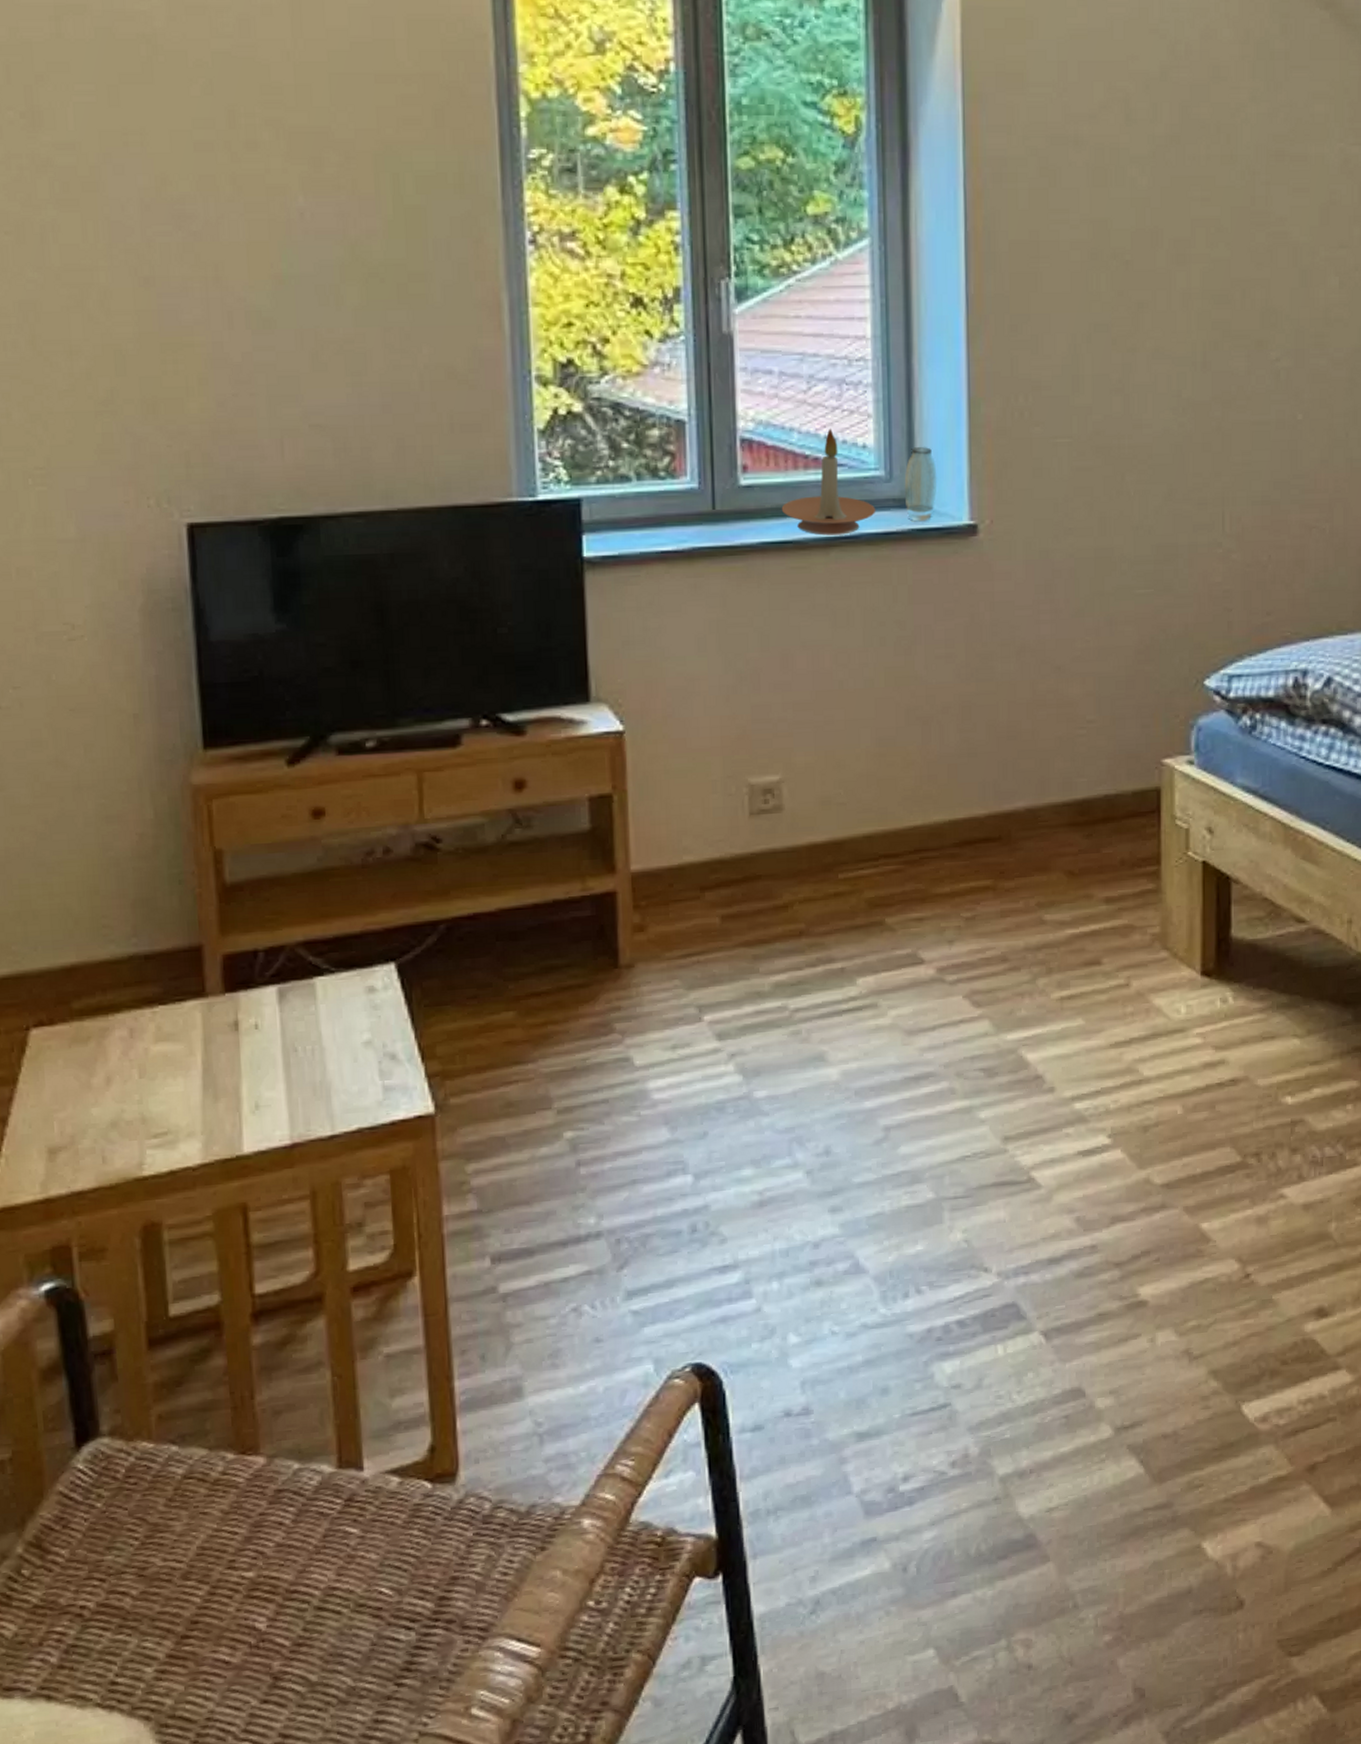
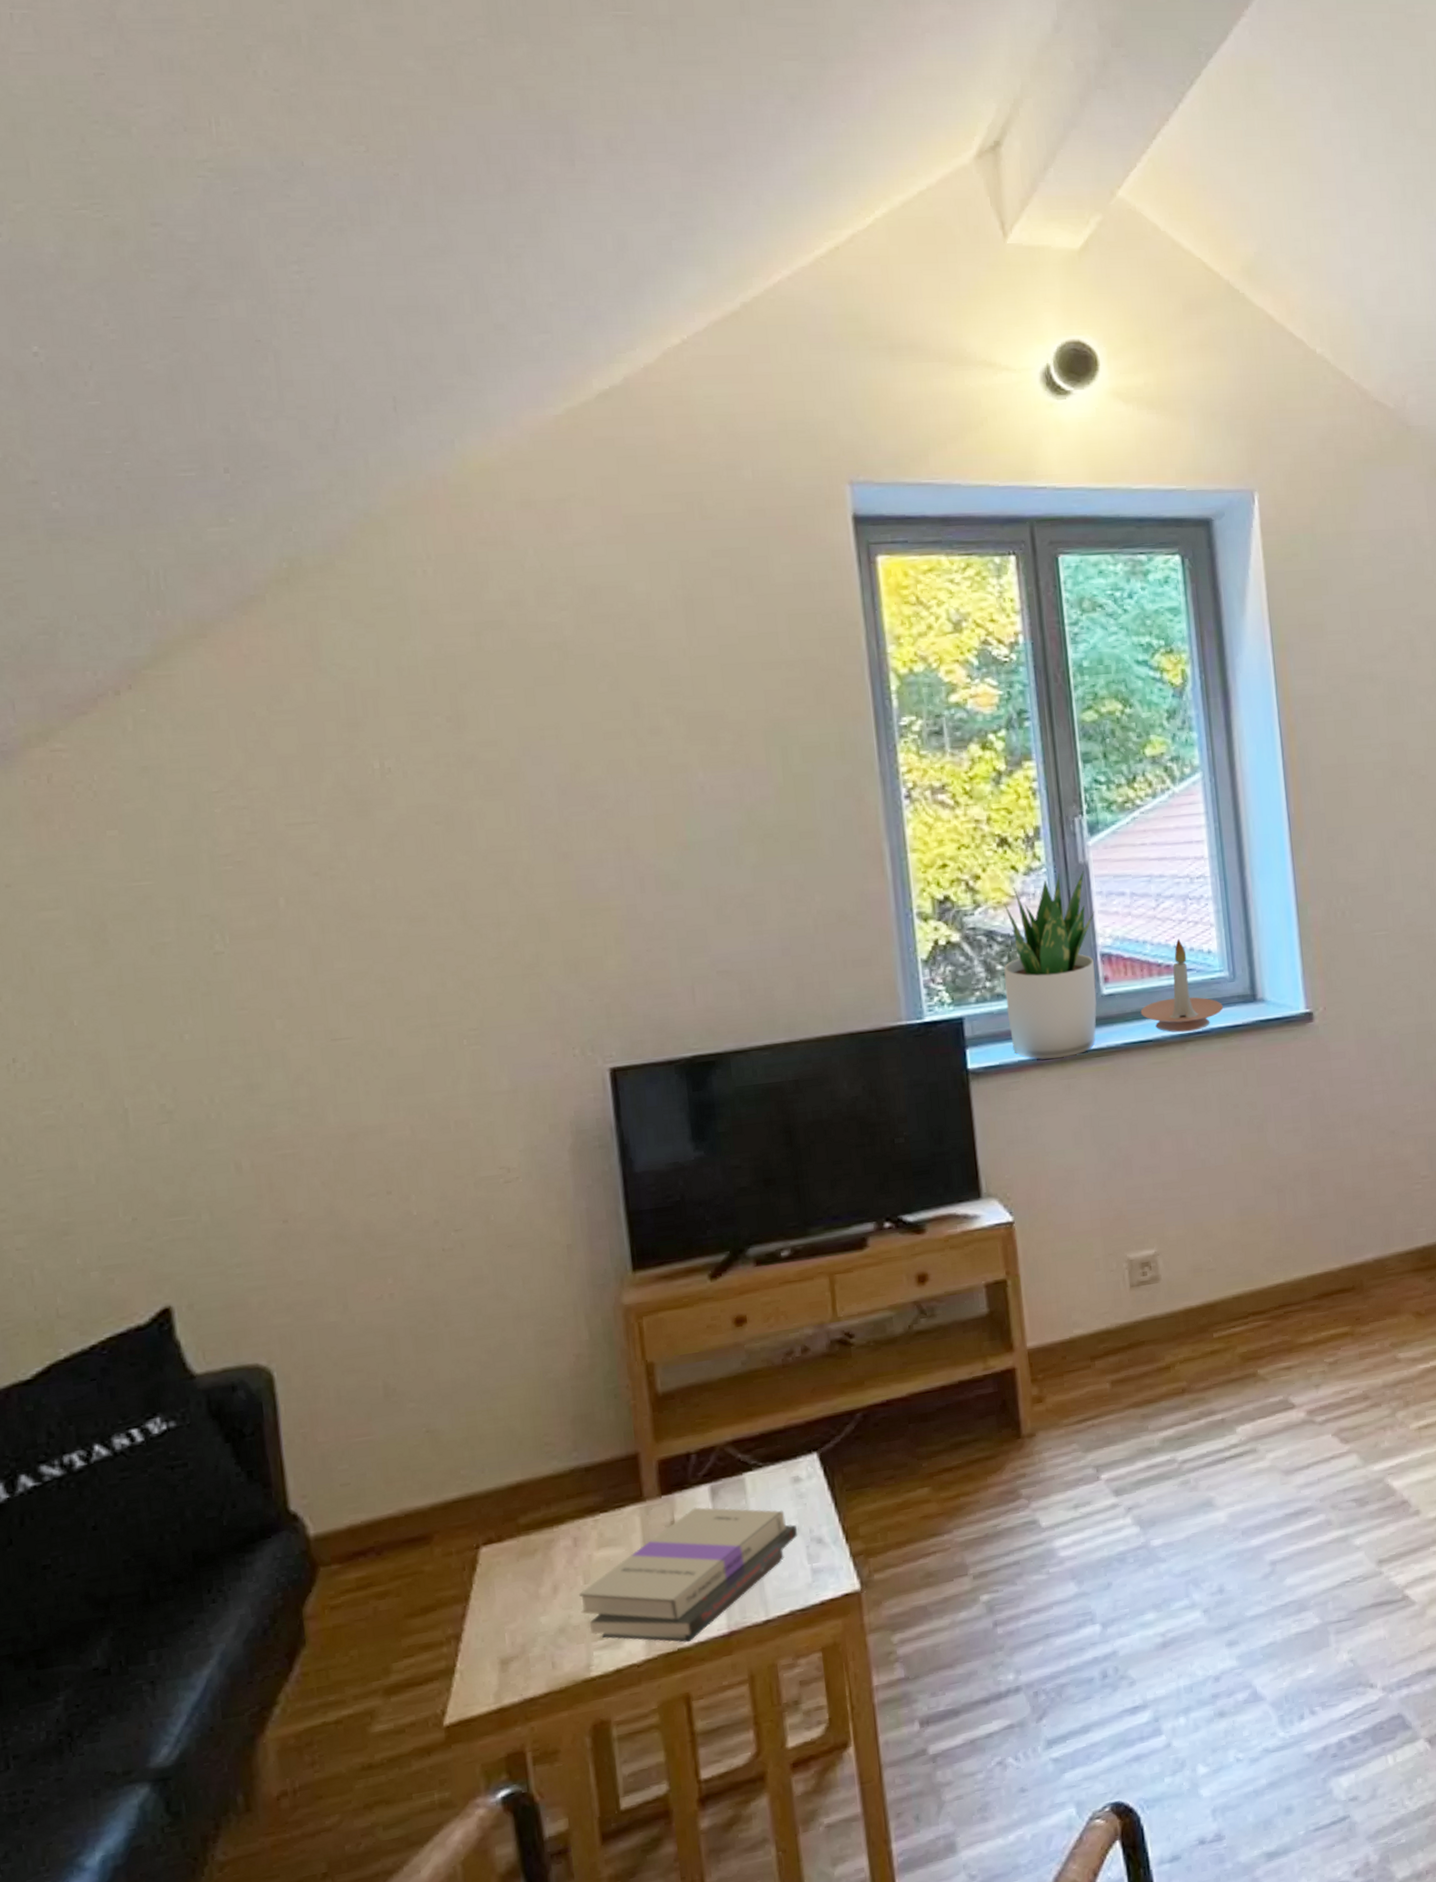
books: none [133,1009,370,1151] -> present [579,1507,798,1643]
planter: none [630,342,737,554] -> present [1002,871,1097,1060]
vase: present [904,447,938,522] -> none [1246,948,1276,1014]

